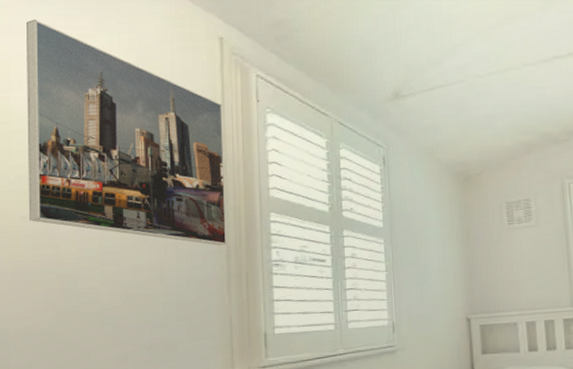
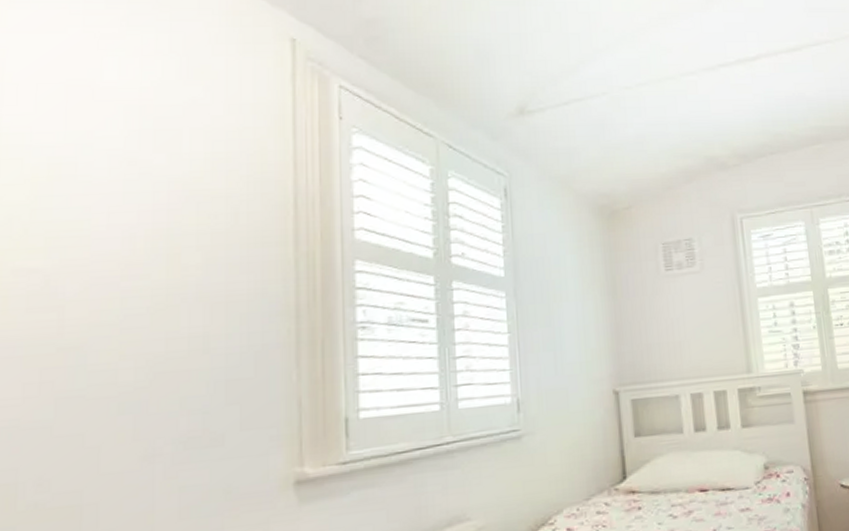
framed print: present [27,19,227,245] -> none [21,14,297,304]

